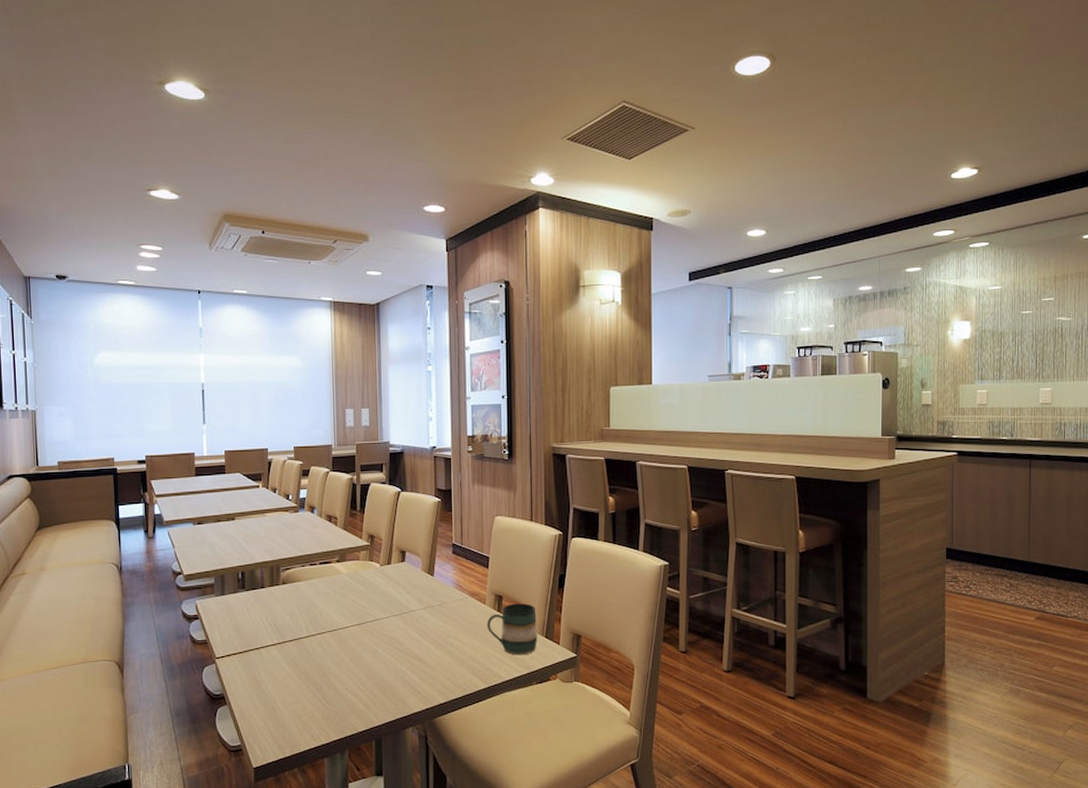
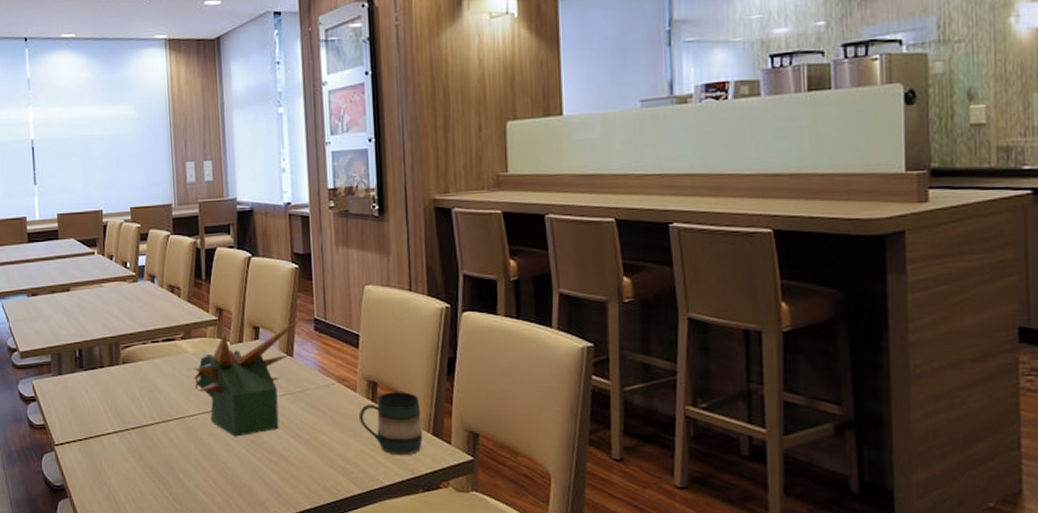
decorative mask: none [347,543,442,645] -> present [194,318,302,437]

